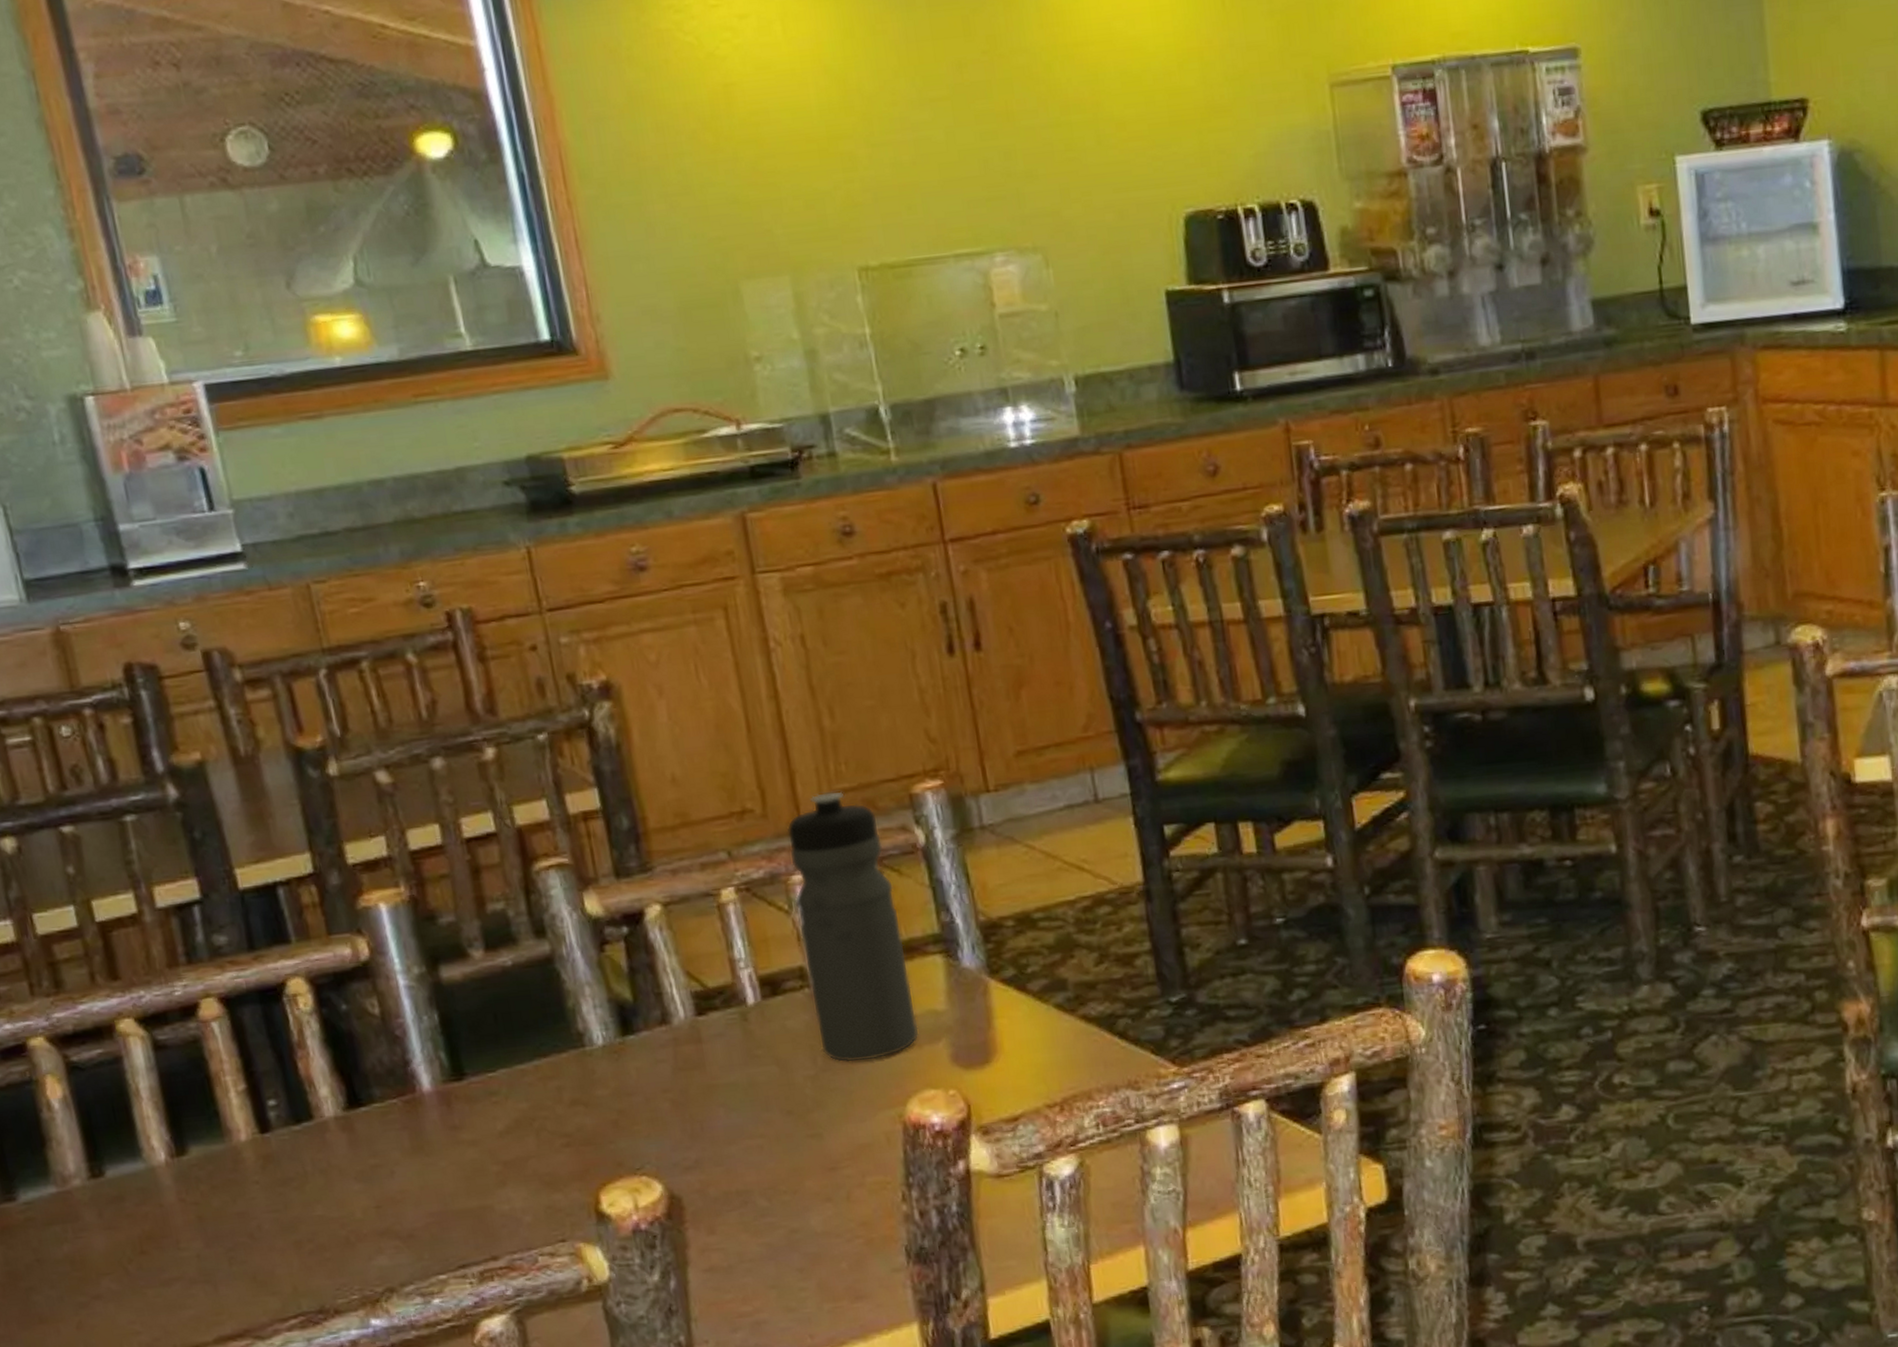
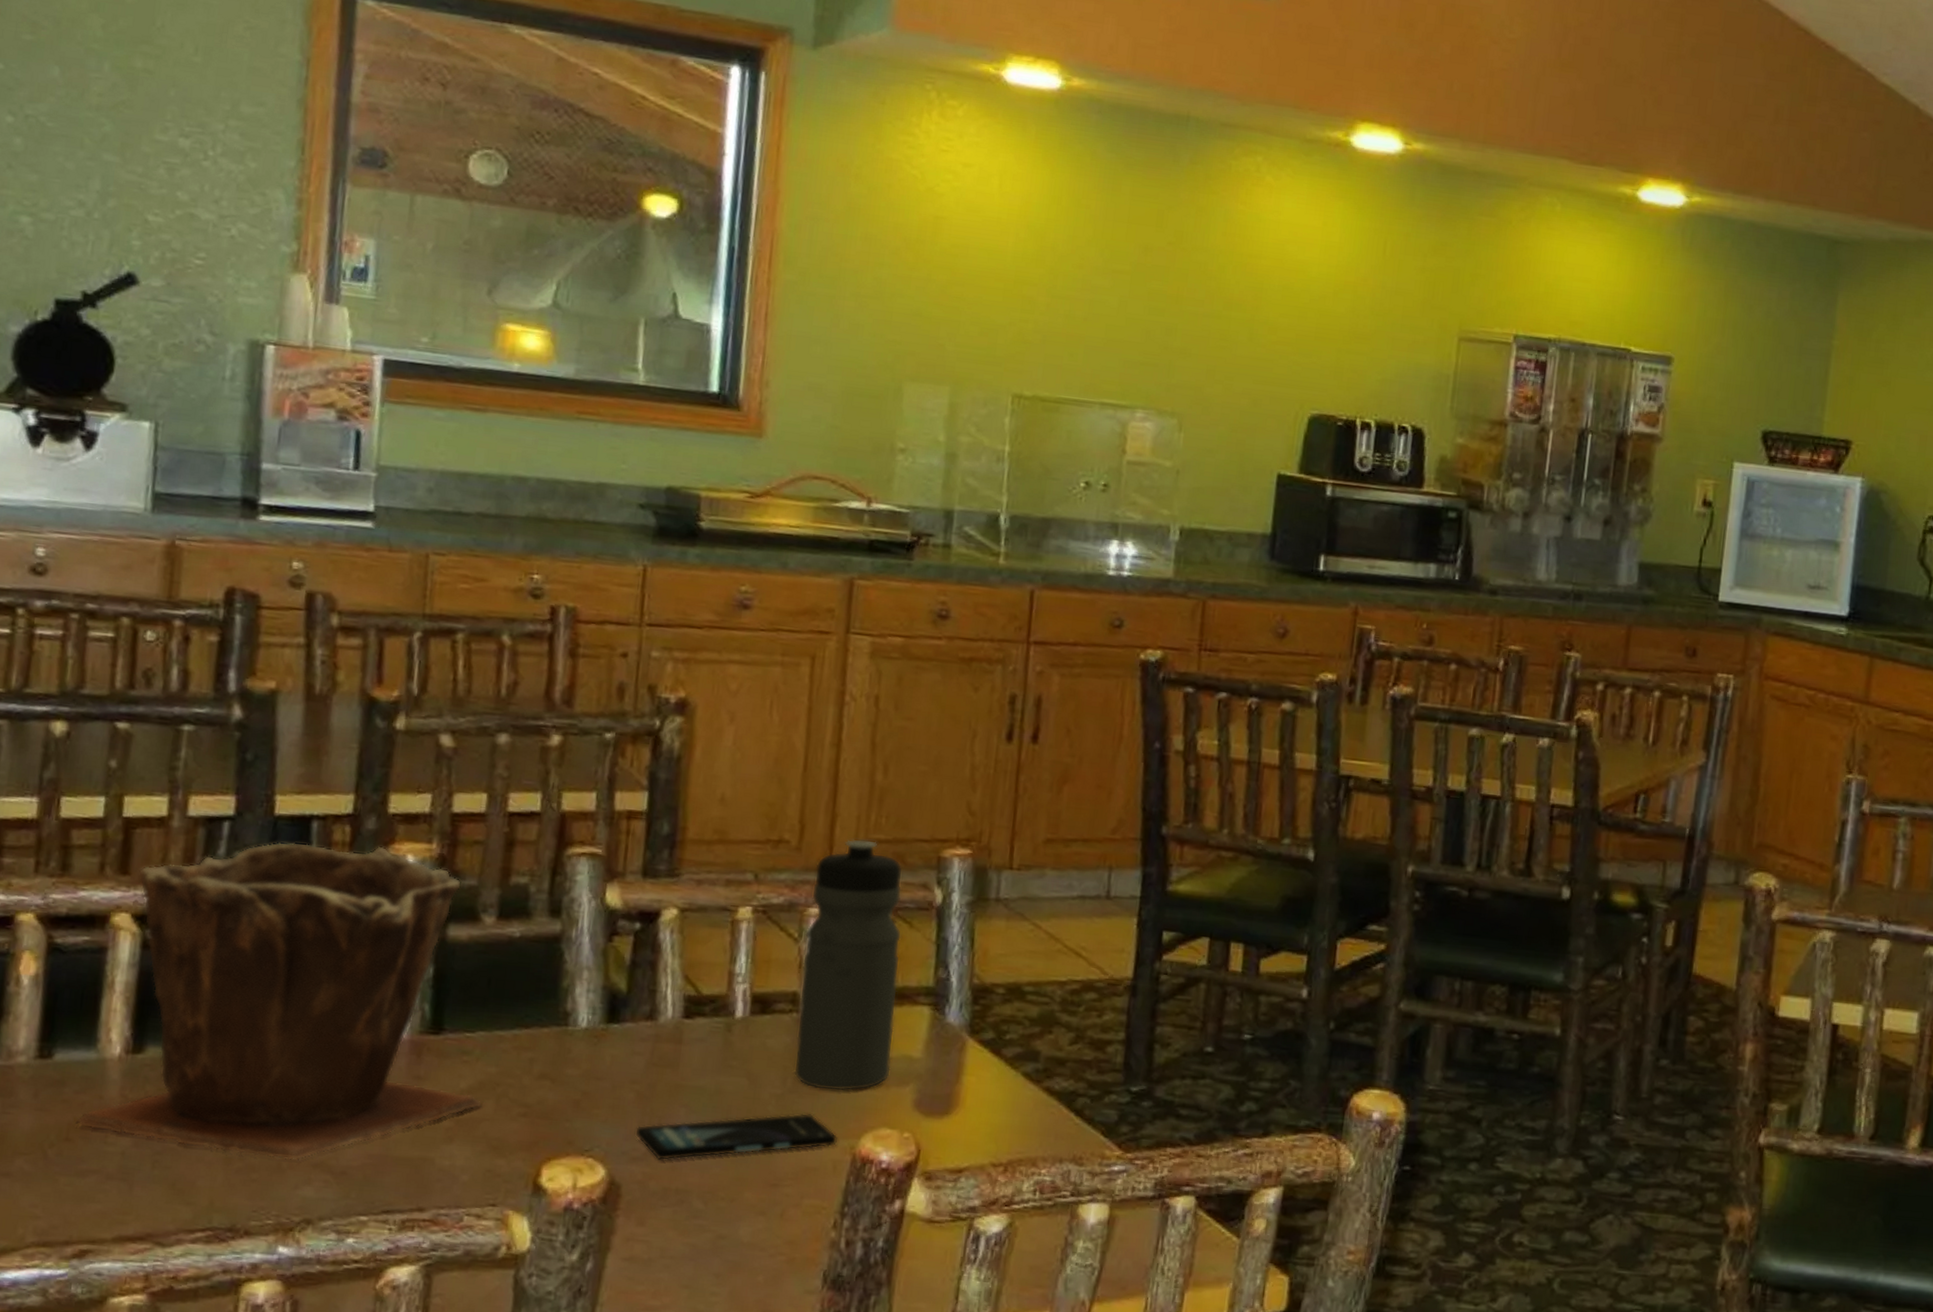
plant pot: none [128,900,524,1239] -> present [75,842,482,1161]
smartphone: none [680,1089,885,1165] -> present [636,1113,838,1160]

